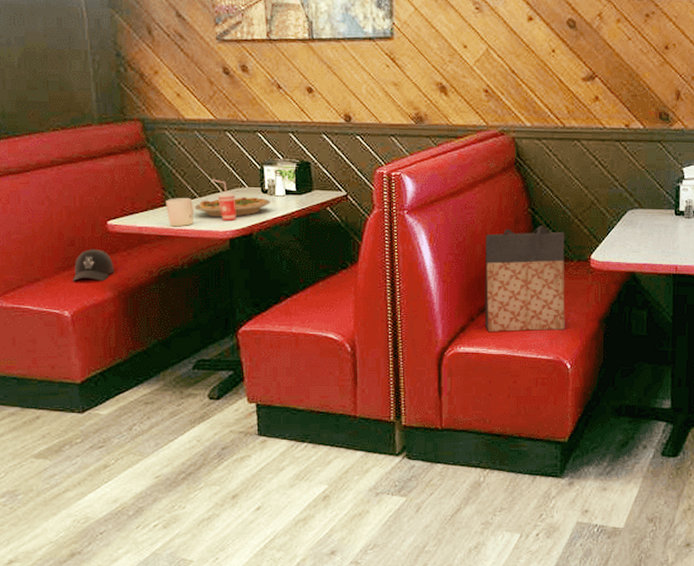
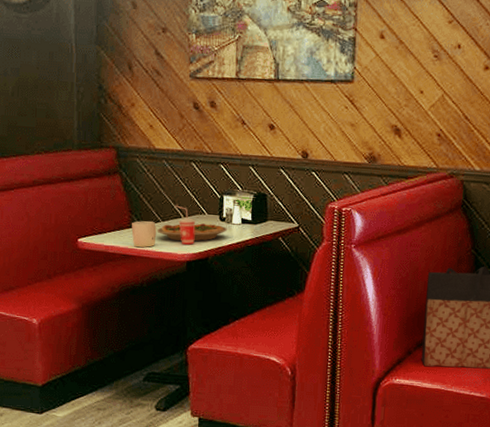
baseball cap: present [73,248,115,282] -> none [43,262,81,294]

